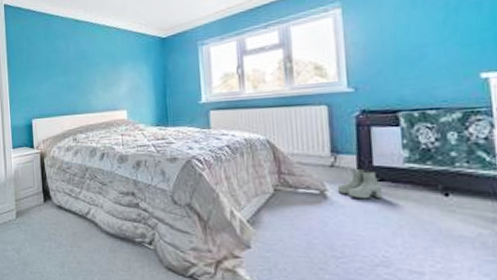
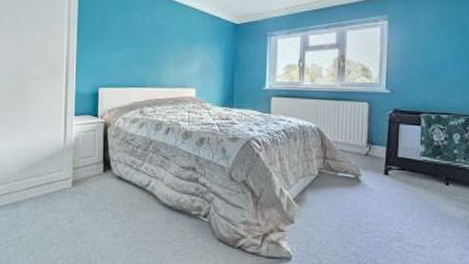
boots: present [337,168,383,199] -> none [368,158,403,185]

